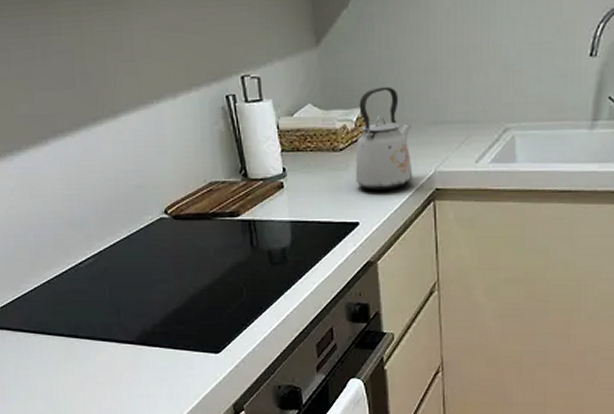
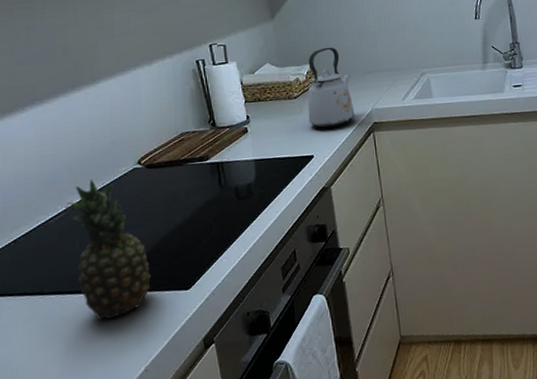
fruit: none [93,225,181,370] -> present [65,179,152,320]

